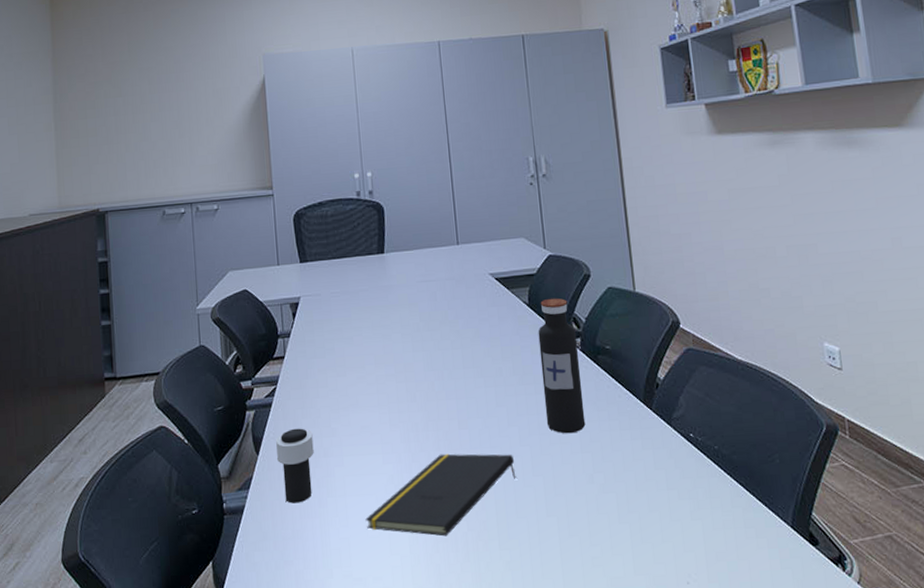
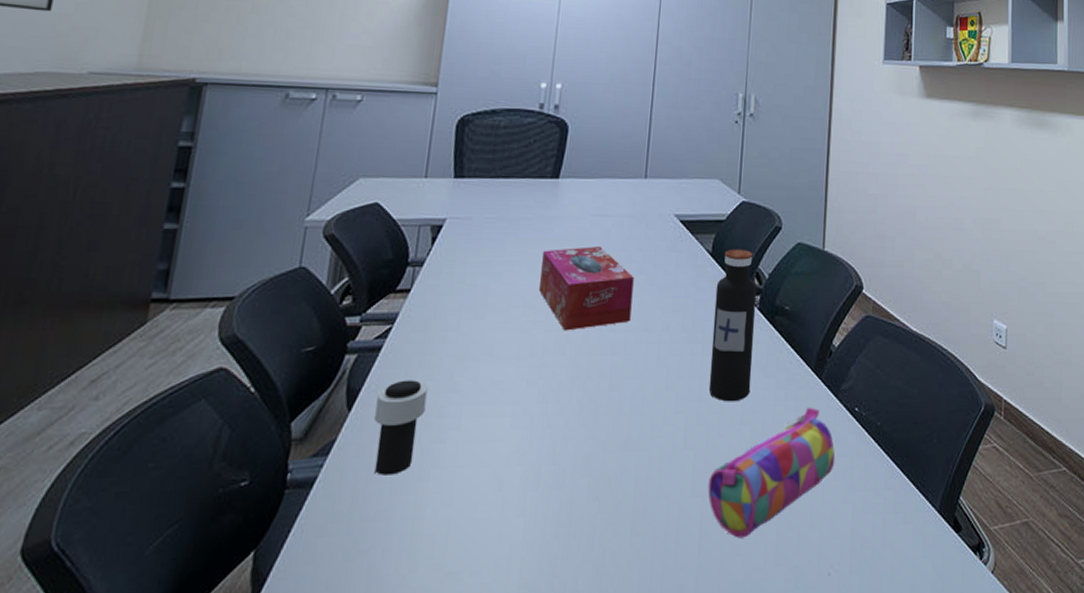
notepad: present [365,453,516,537] -> none [474,419,666,520]
tissue box: none [383,308,467,381] -> present [539,246,634,331]
pencil case: none [560,435,678,552] -> present [708,407,835,538]

